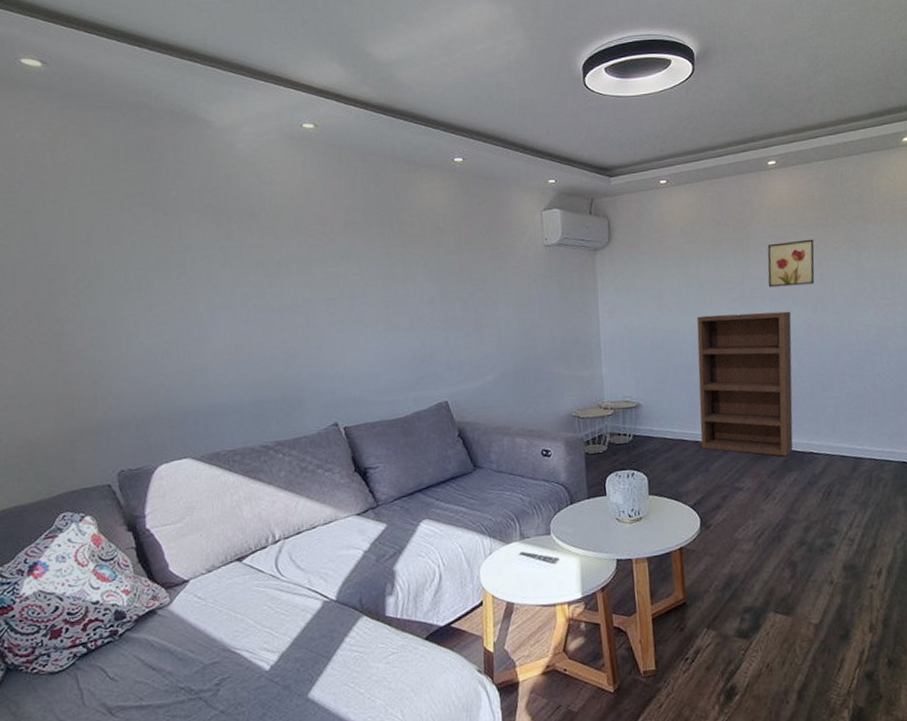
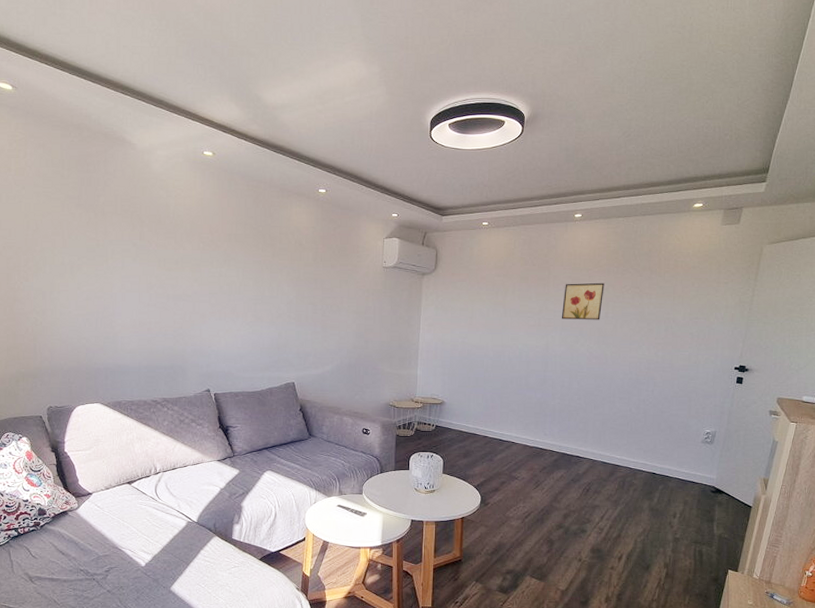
bookcase: present [697,311,793,456] -> none [489,337,576,456]

